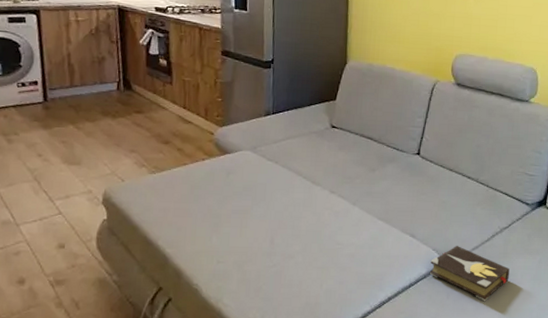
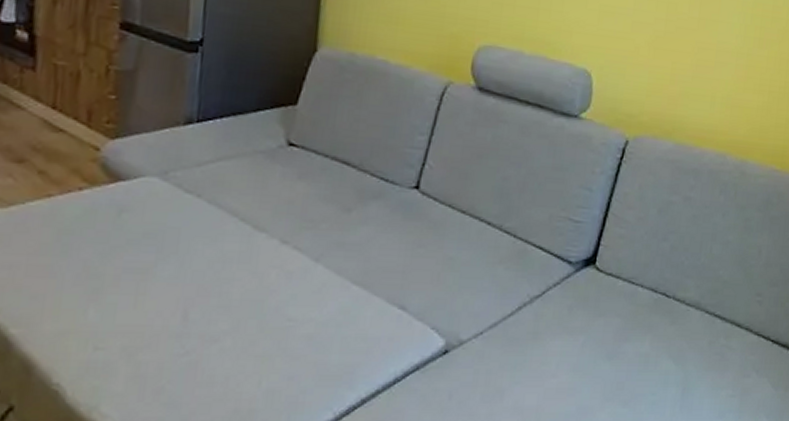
hardback book: present [430,246,510,302] -> none [425,322,540,403]

